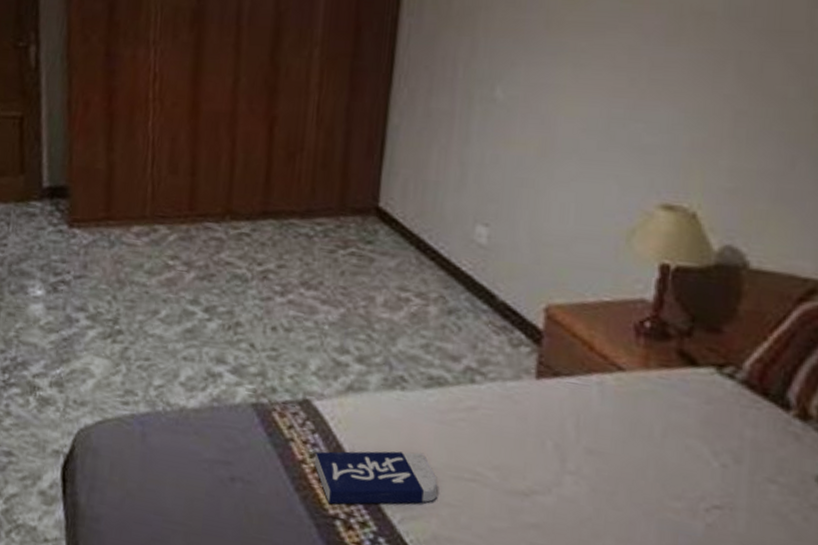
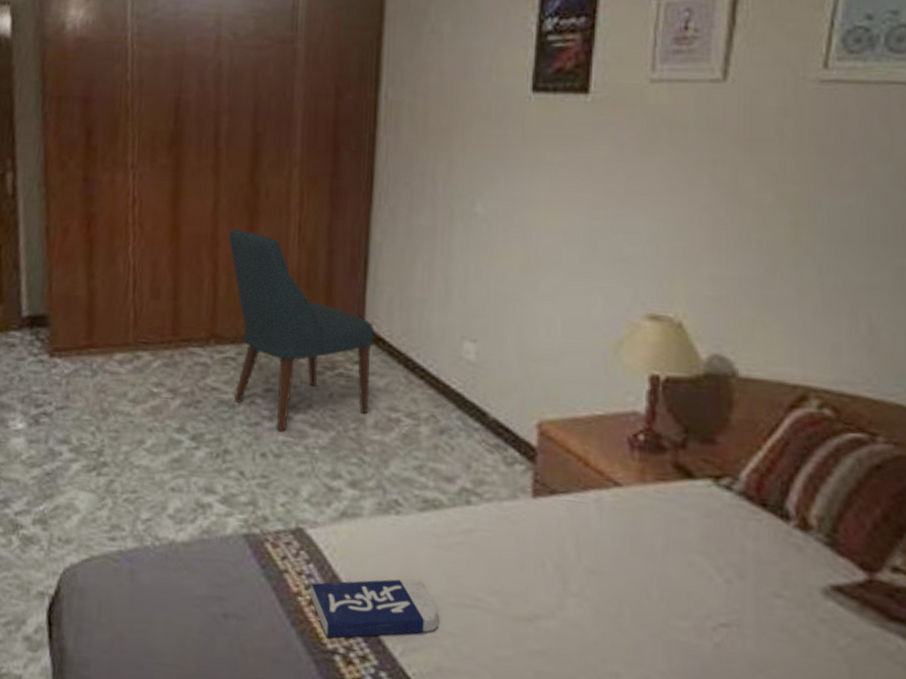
chair: none [246,107,388,306] -> present [229,229,374,431]

